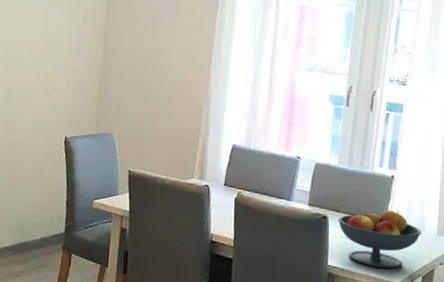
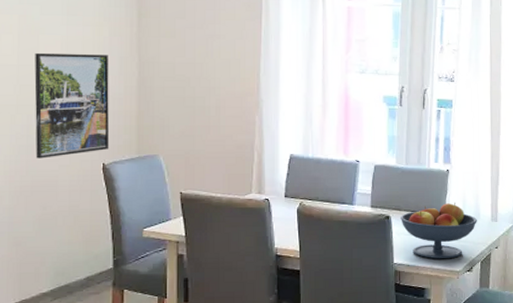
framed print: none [11,35,79,128] -> present [34,52,110,159]

